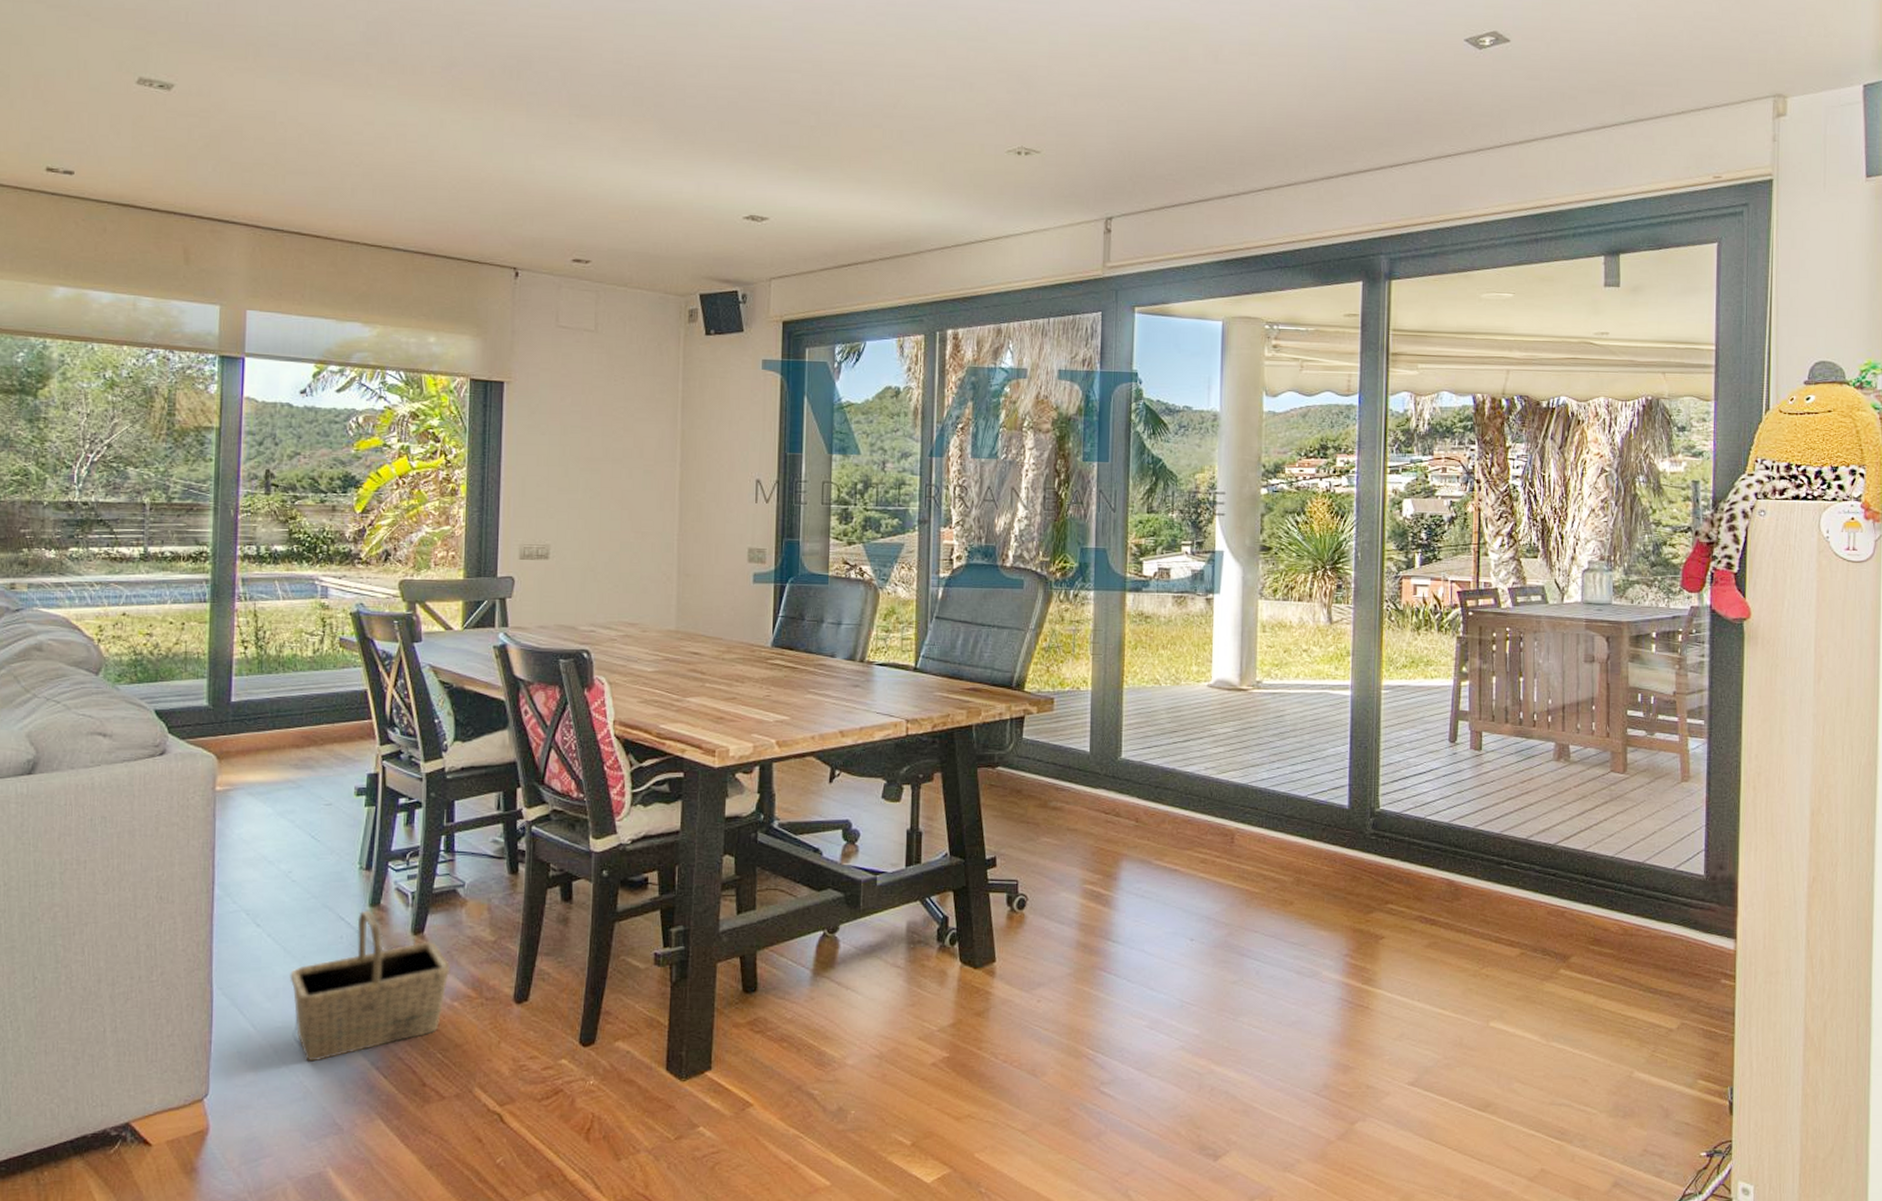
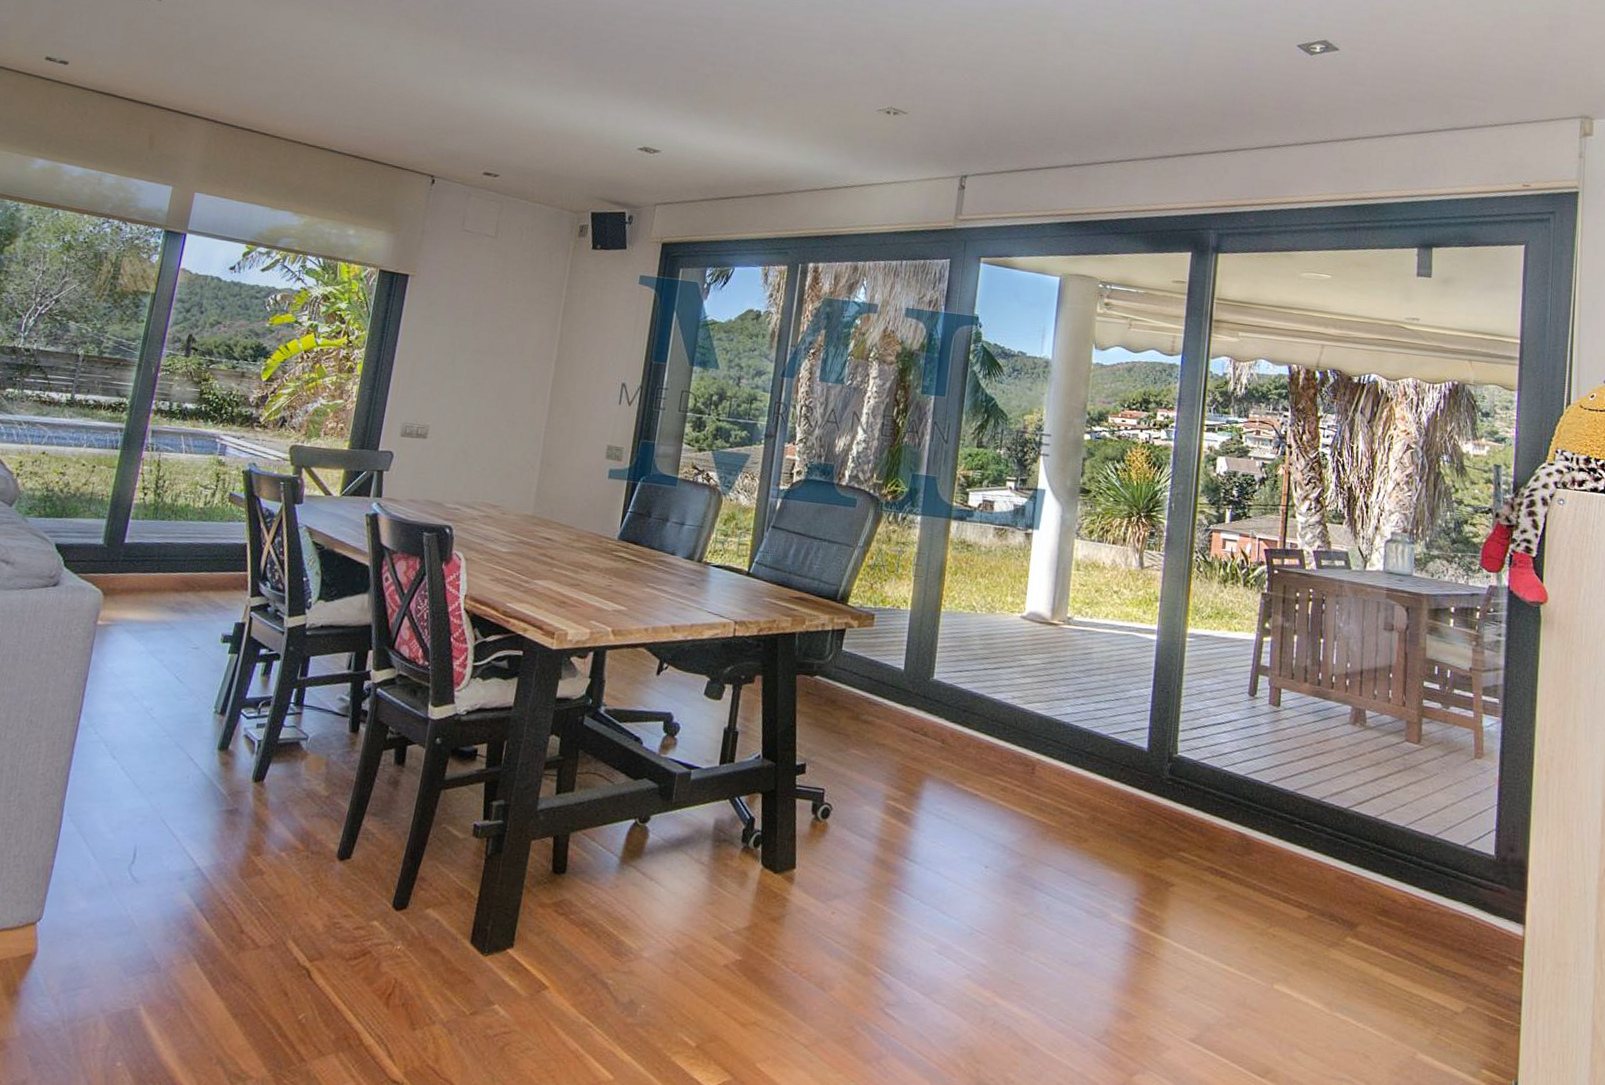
basket: present [290,910,451,1062] -> none [132,753,284,897]

